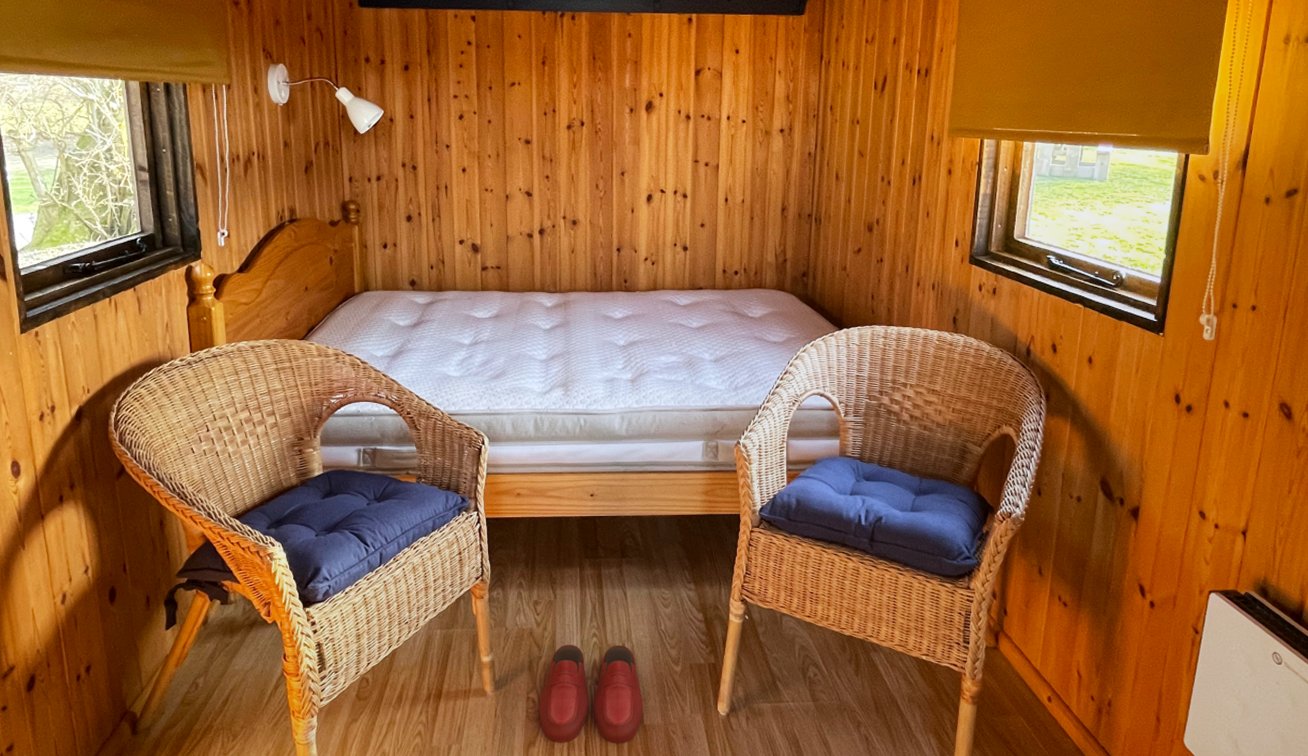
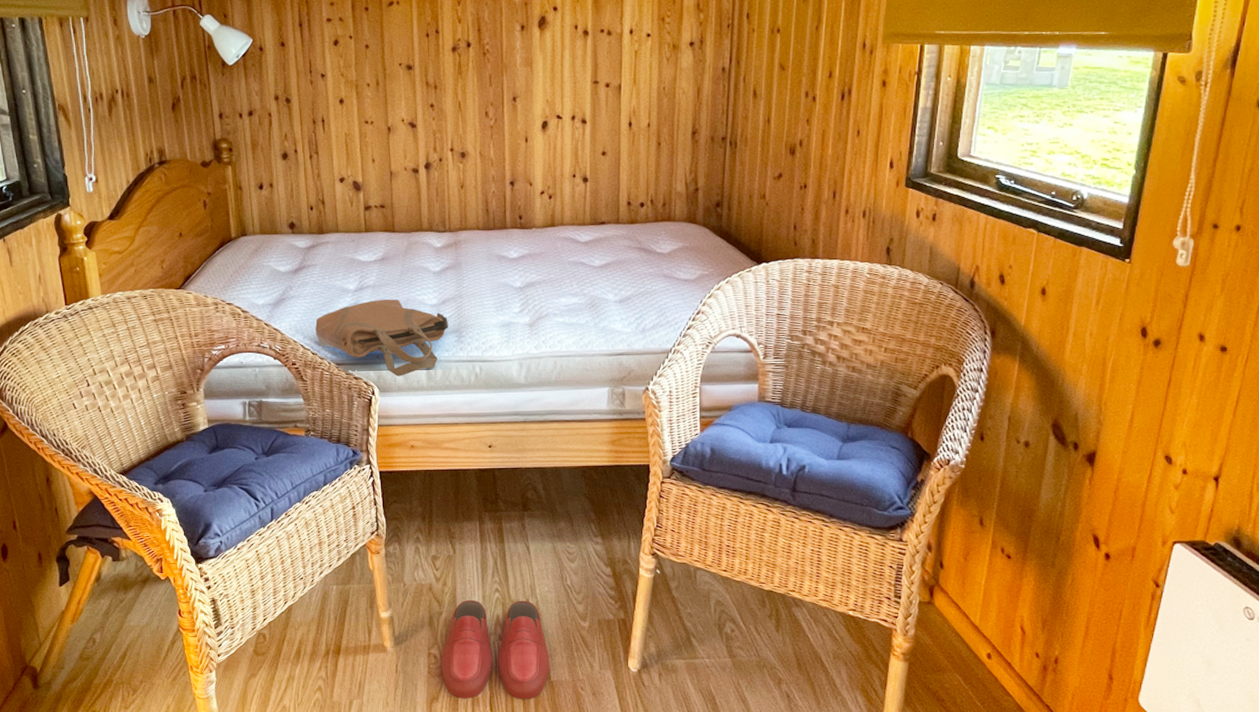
tote bag: none [431,353,556,427] -> present [315,299,448,376]

